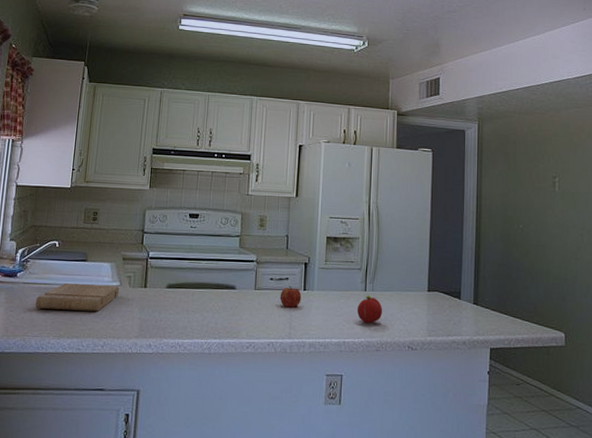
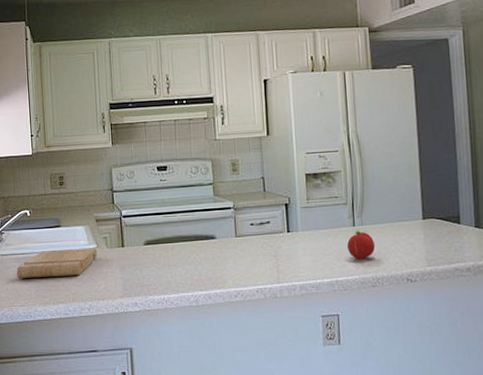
fruit: present [280,286,302,308] -> none [263,229,286,252]

